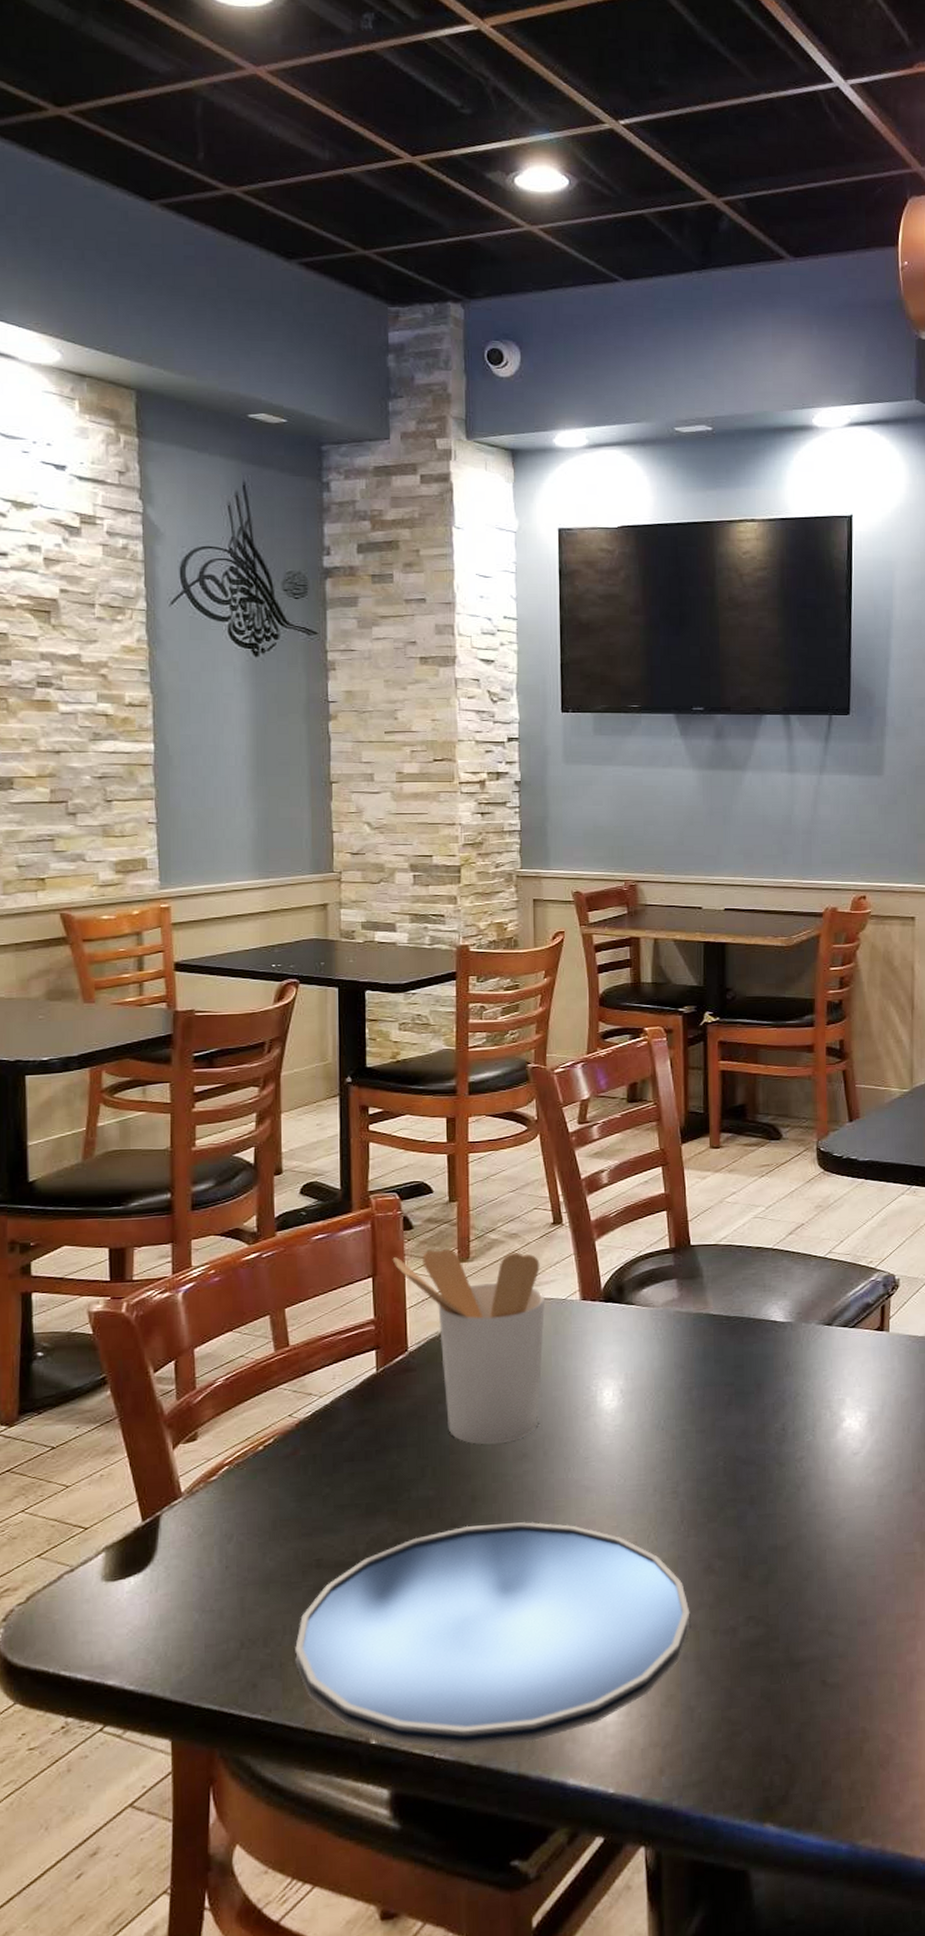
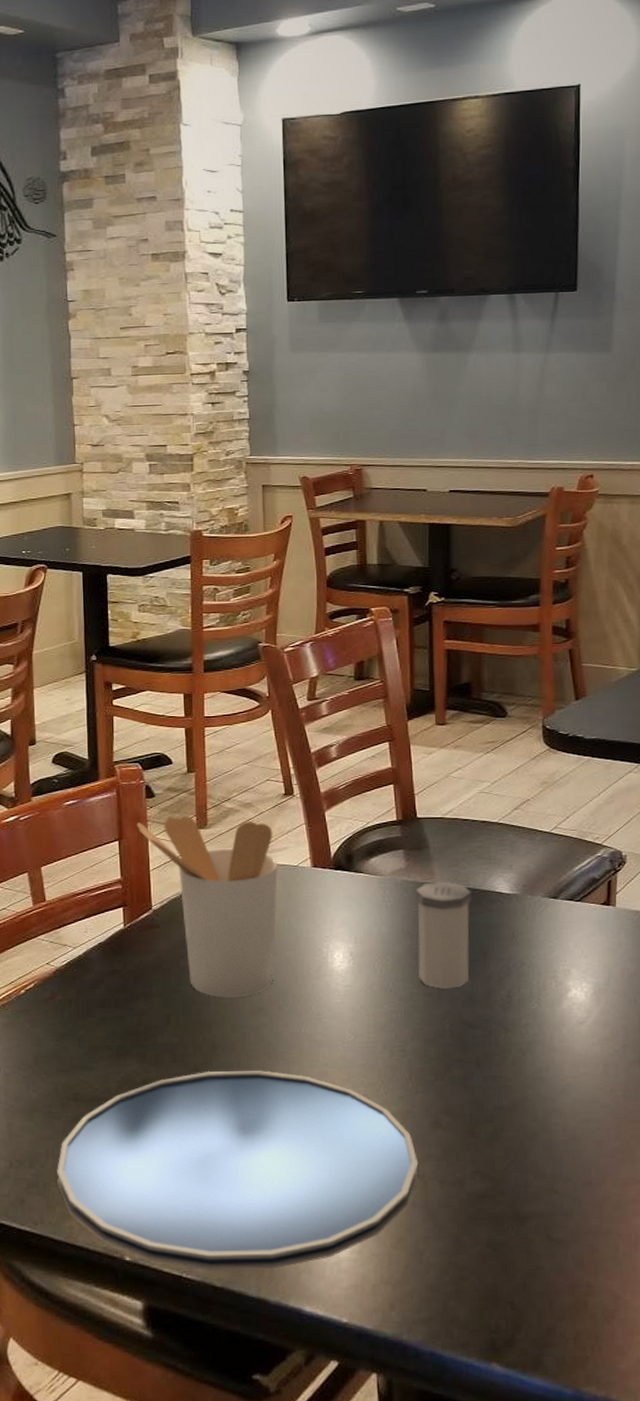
salt shaker: none [688,1311,747,1424] -> present [415,881,473,989]

